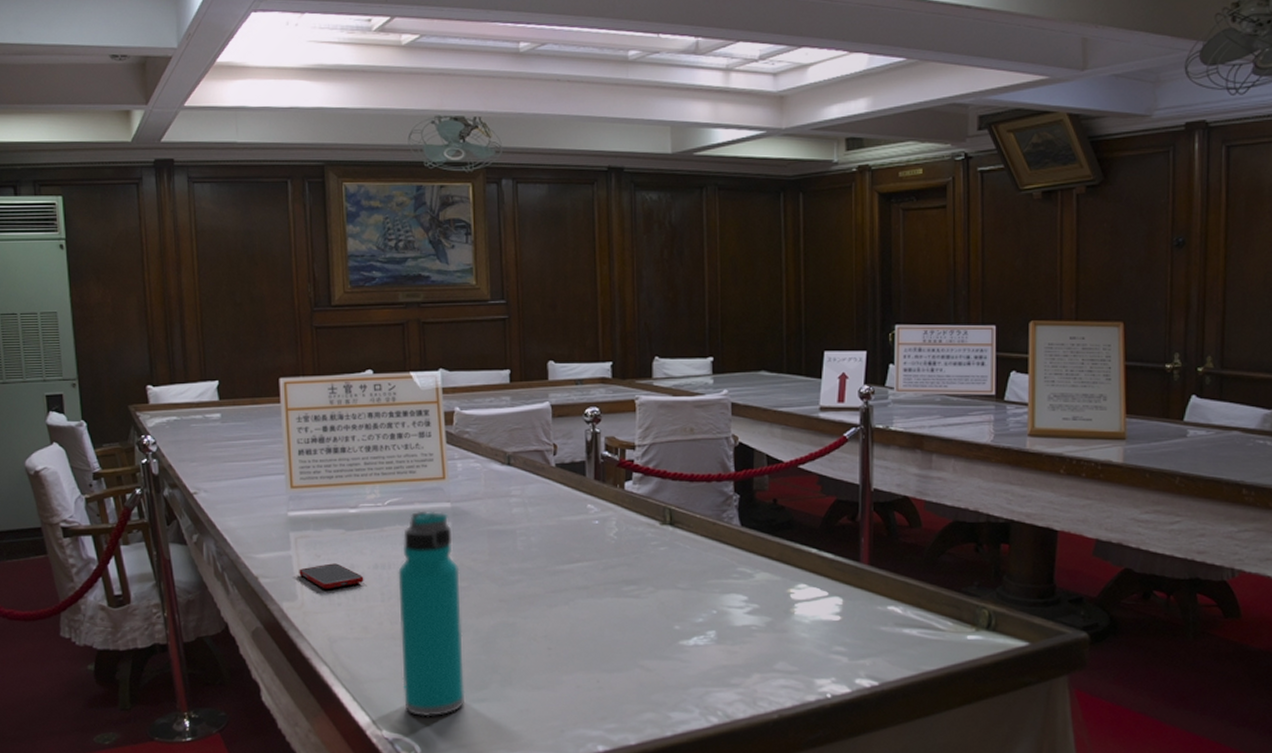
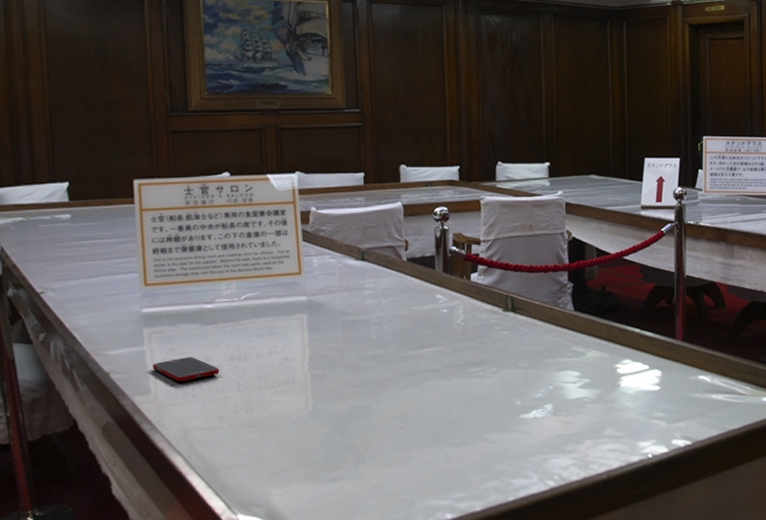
water bottle: present [398,511,465,717] -> none [254,304,320,499]

